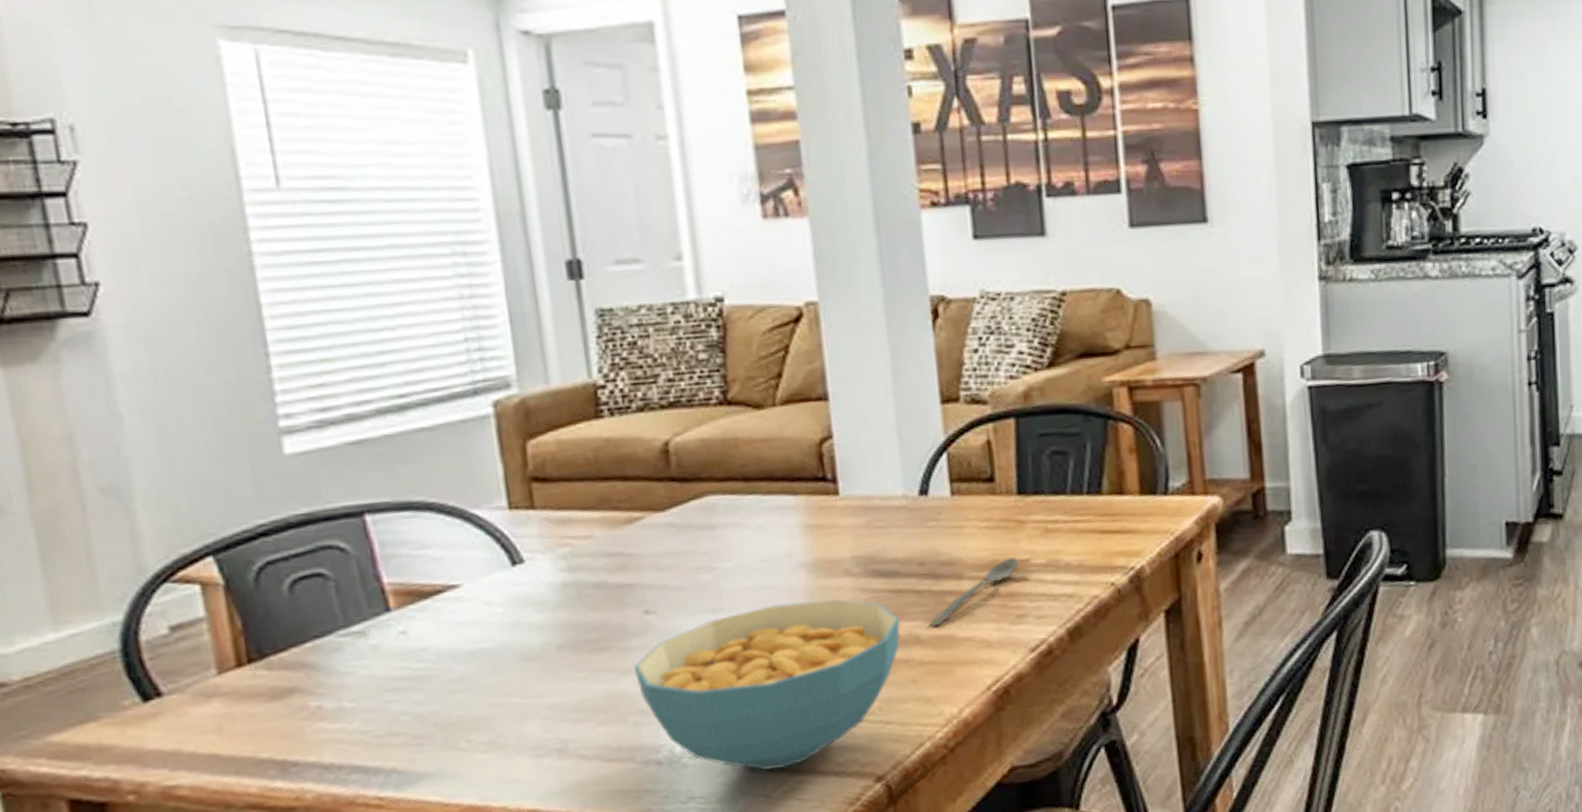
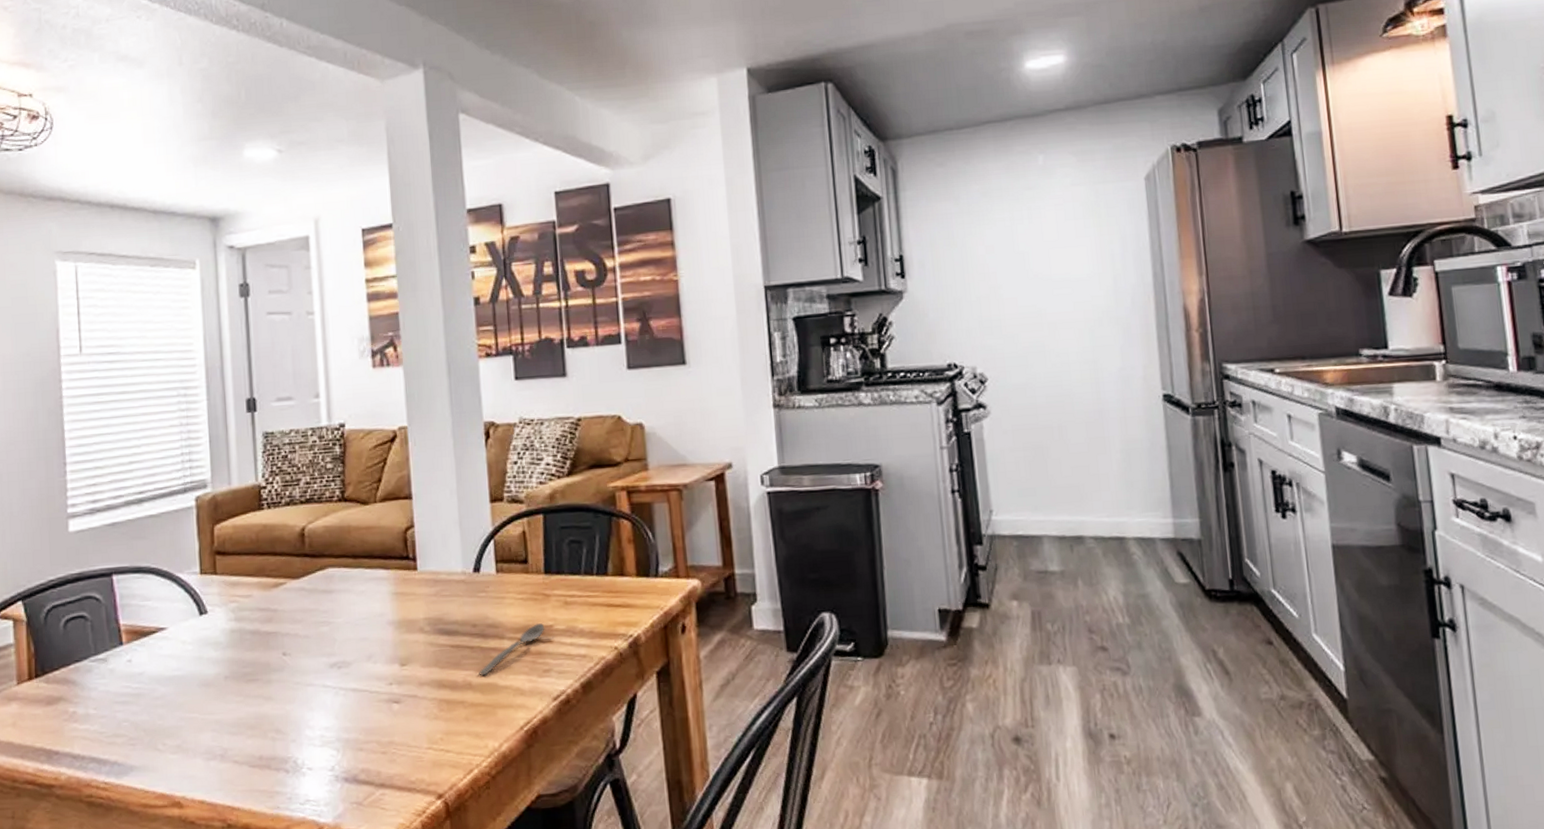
cereal bowl: present [634,599,901,770] -> none [274,650,459,783]

